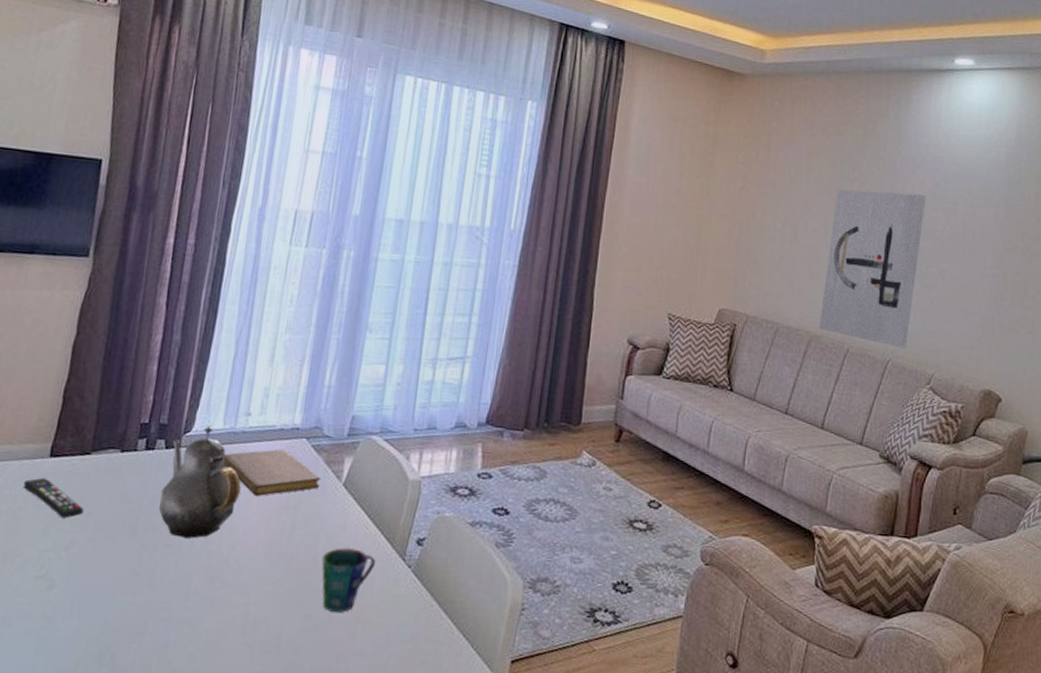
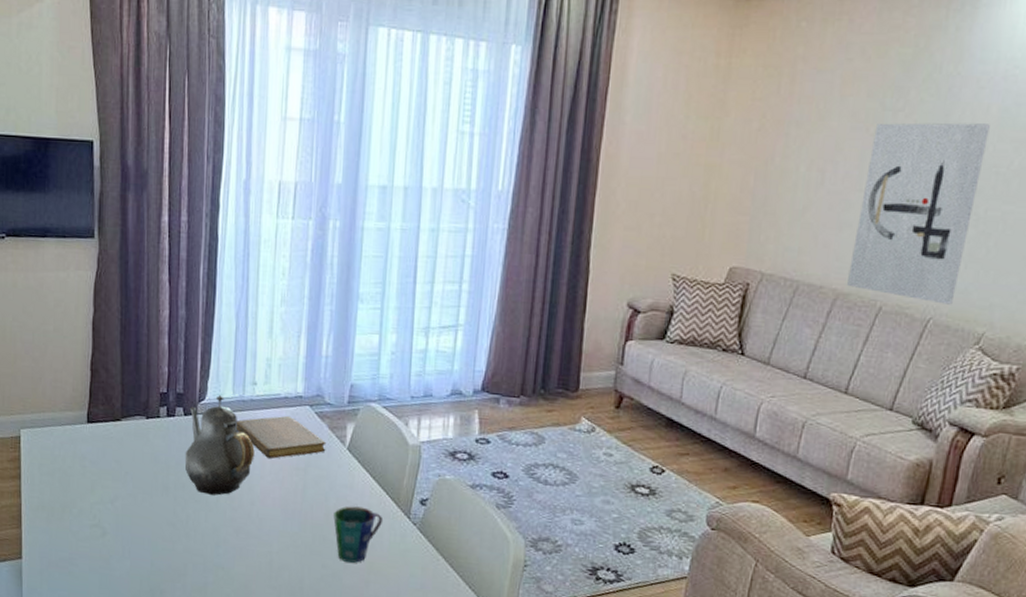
remote control: present [23,477,85,519] -> none [69,441,122,477]

